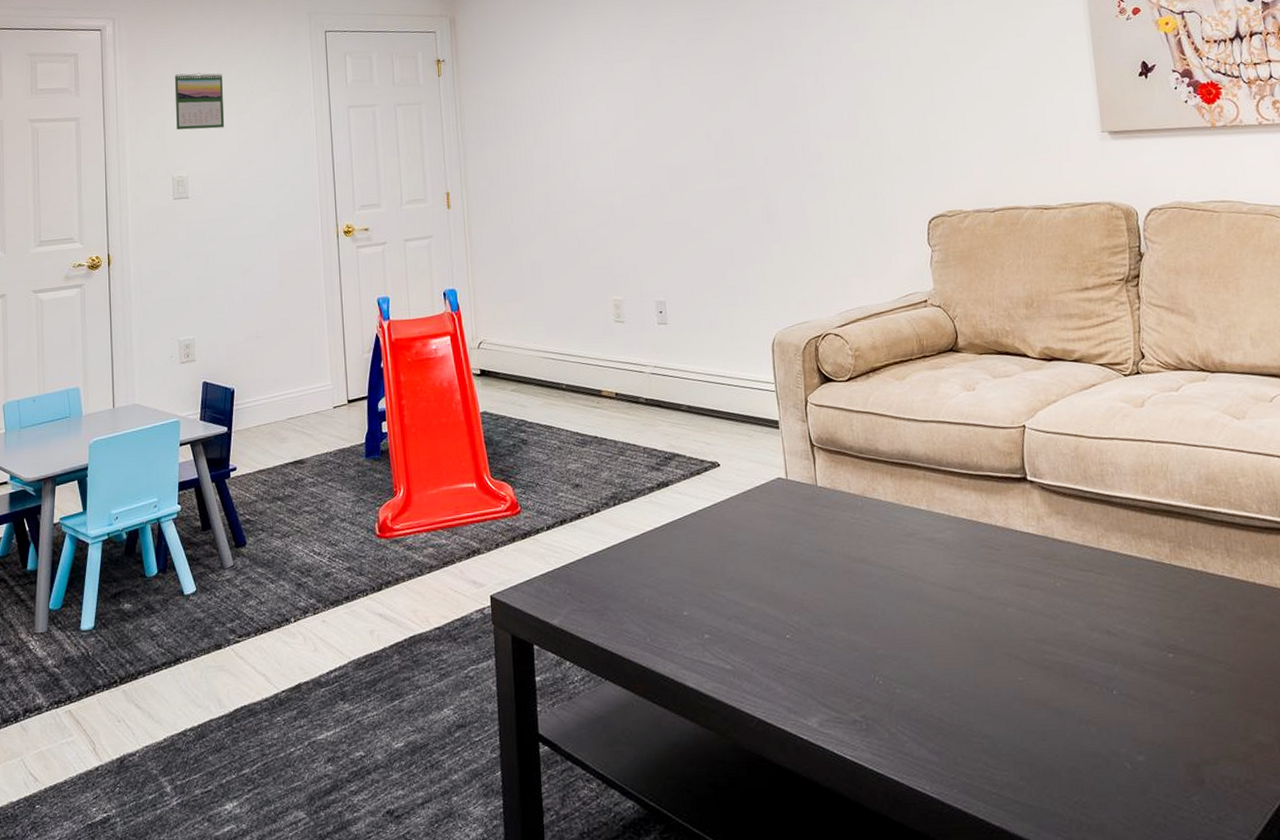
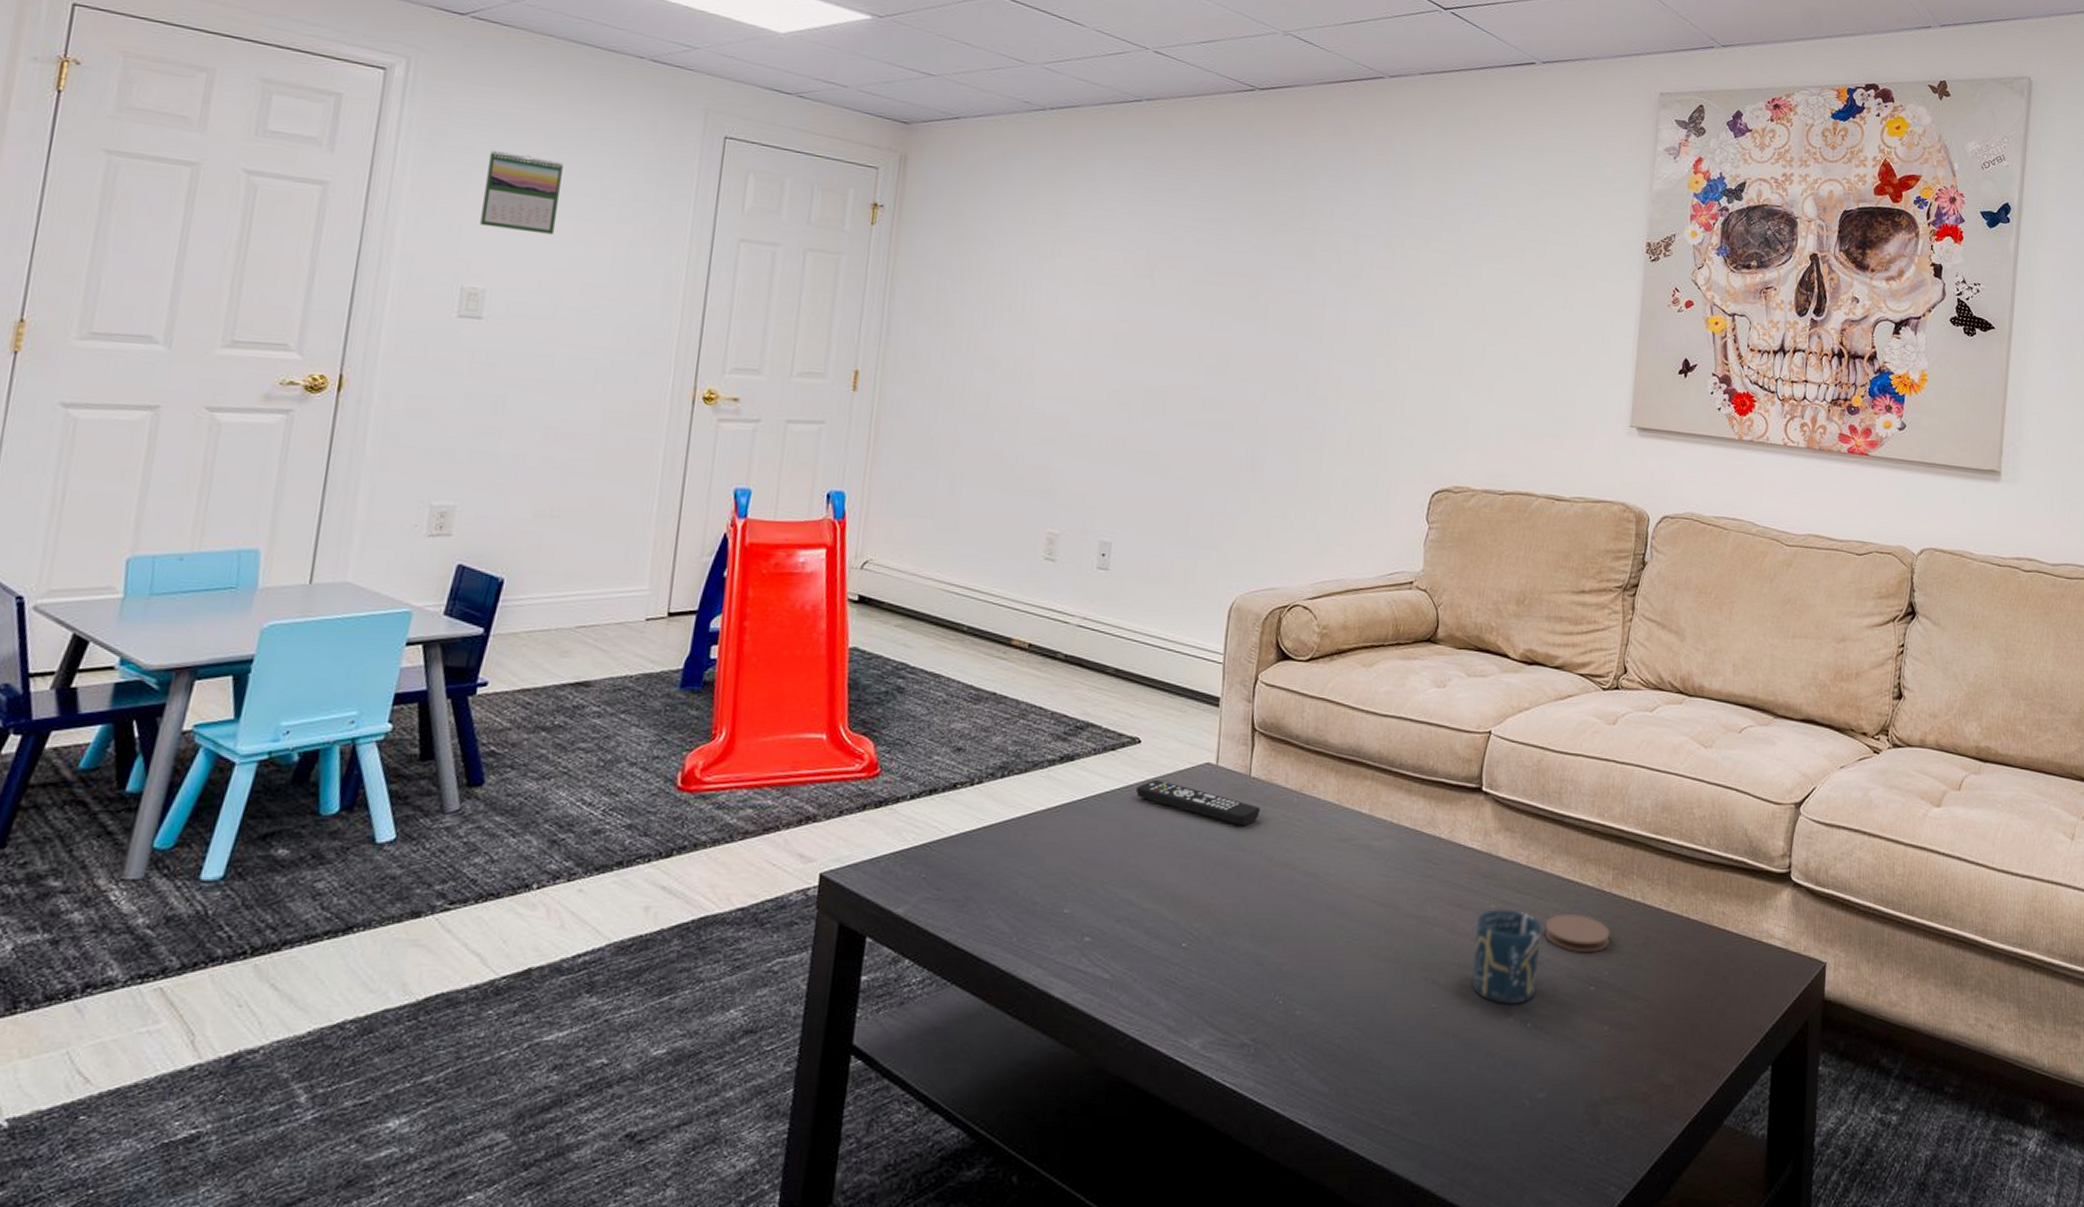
remote control: none [723,495,832,530] -> present [1136,779,1261,826]
cup: none [1046,586,1116,675] -> present [1472,909,1541,1005]
coaster: none [1112,586,1179,623] -> present [1544,913,1611,953]

